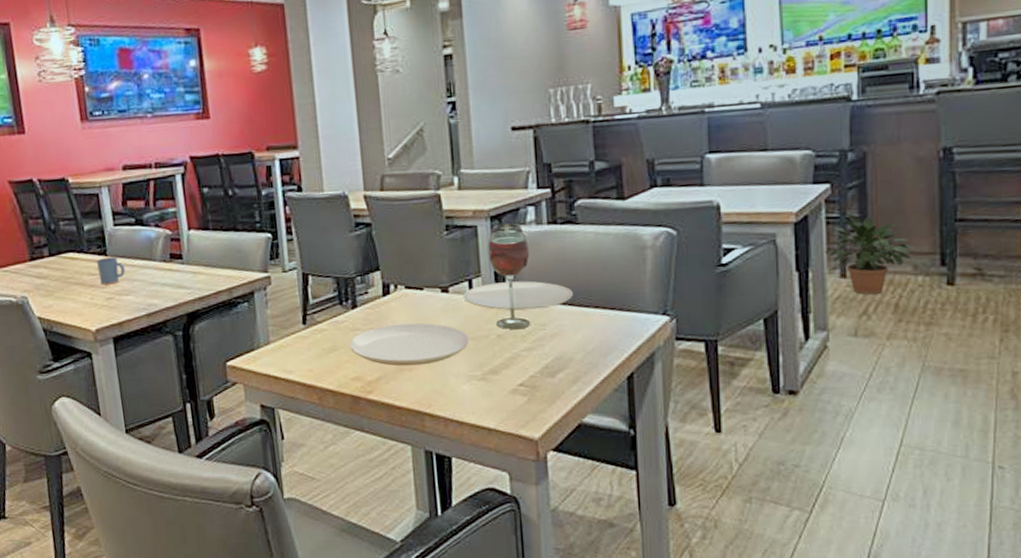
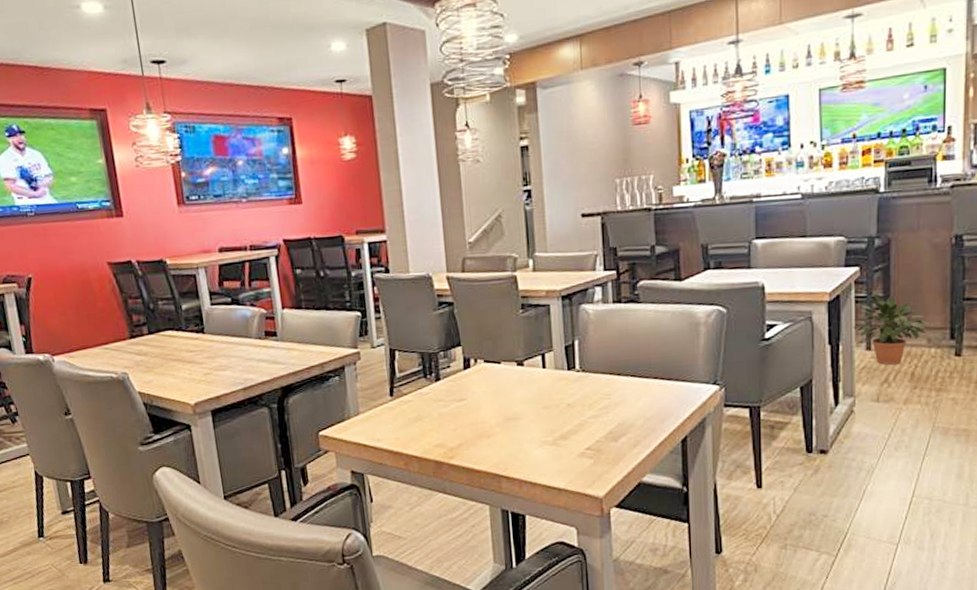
mug: present [97,257,125,285] -> none [195,334,222,361]
plate: present [349,323,470,366] -> none [432,394,543,434]
plate: present [462,280,574,311] -> none [536,354,636,382]
wineglass: present [488,223,530,330] -> none [559,302,597,399]

